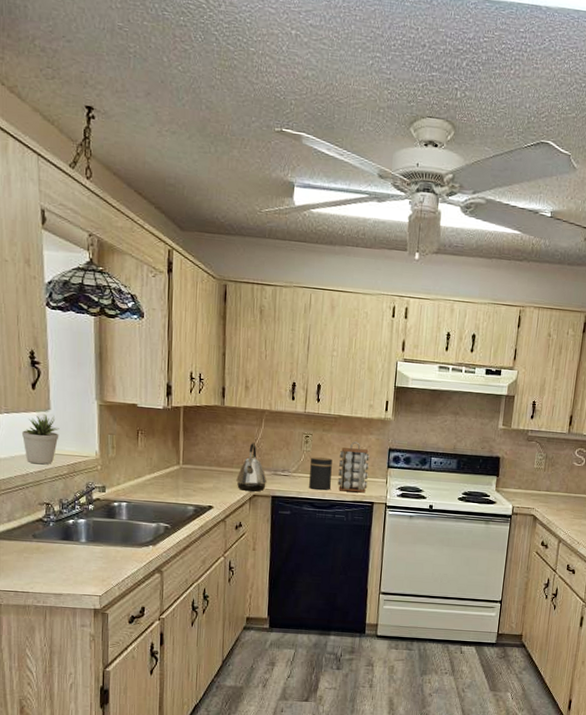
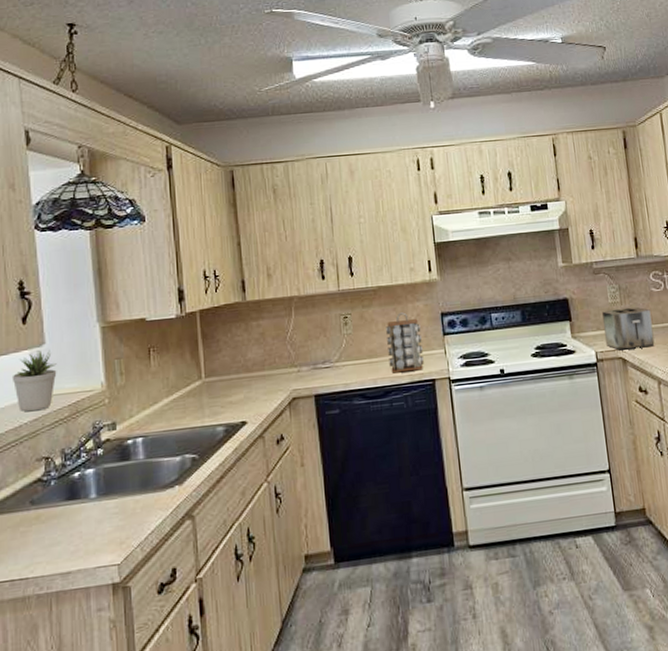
kettle: present [236,442,268,492] -> none [270,336,307,395]
cylinder: present [309,457,332,490] -> none [353,337,382,378]
toaster: none [522,473,568,511] -> present [602,307,655,351]

